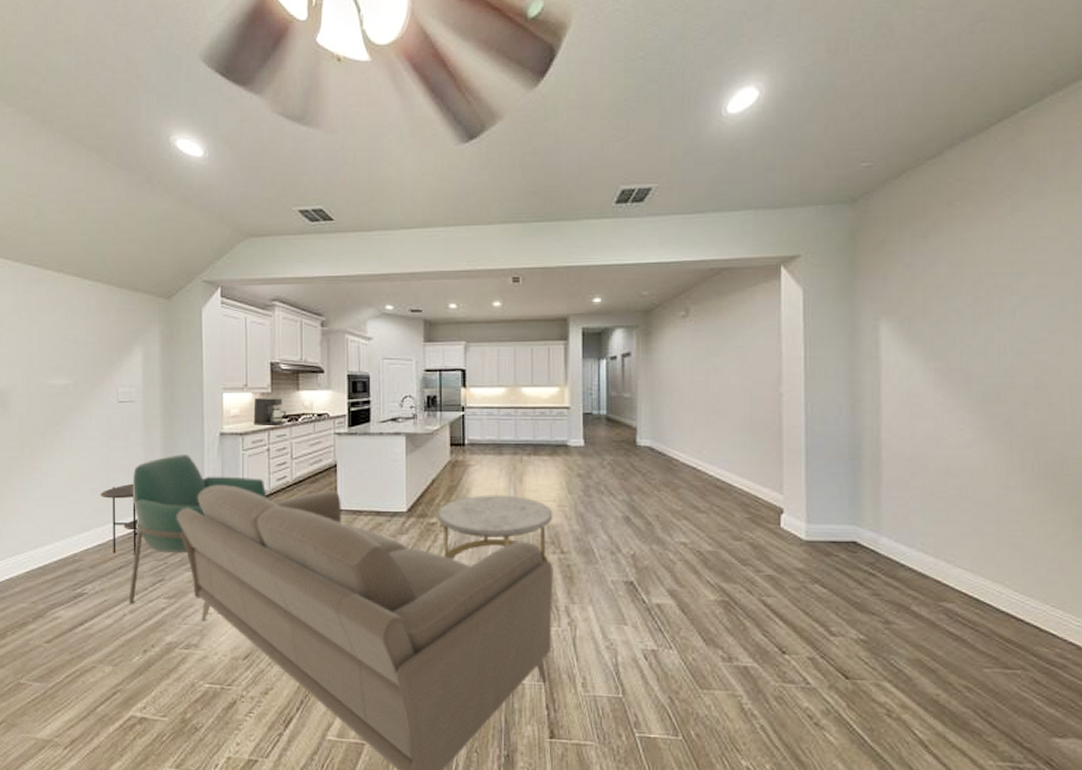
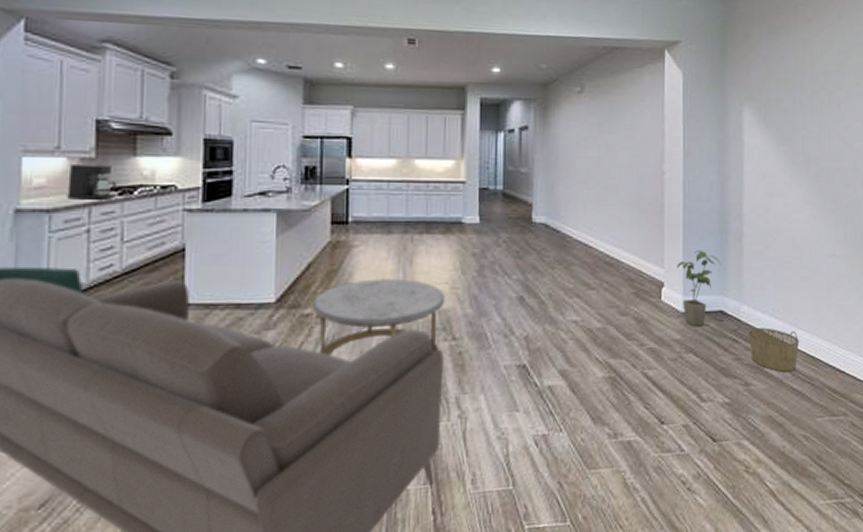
house plant: none [799,476,853,557] -> present [677,250,721,327]
basket: none [889,563,959,613] -> present [748,327,800,372]

